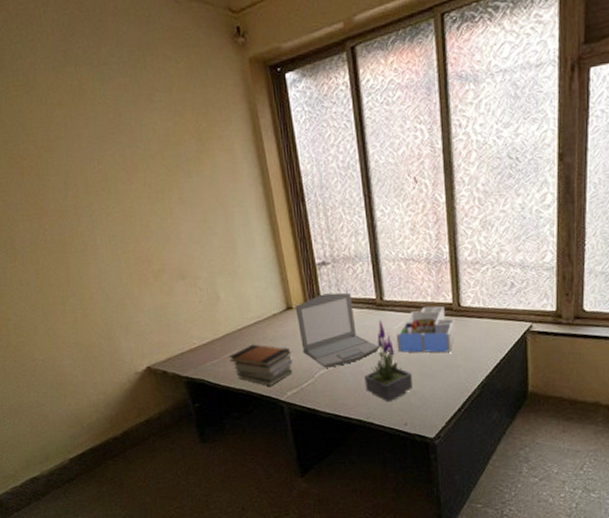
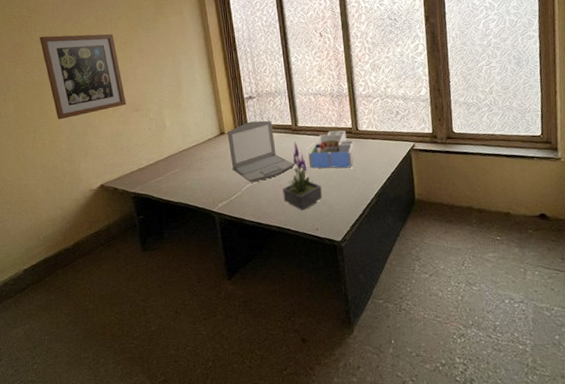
wall art: none [55,179,170,289] -> present [40,34,126,120]
book stack: present [229,344,292,386] -> none [171,163,224,199]

